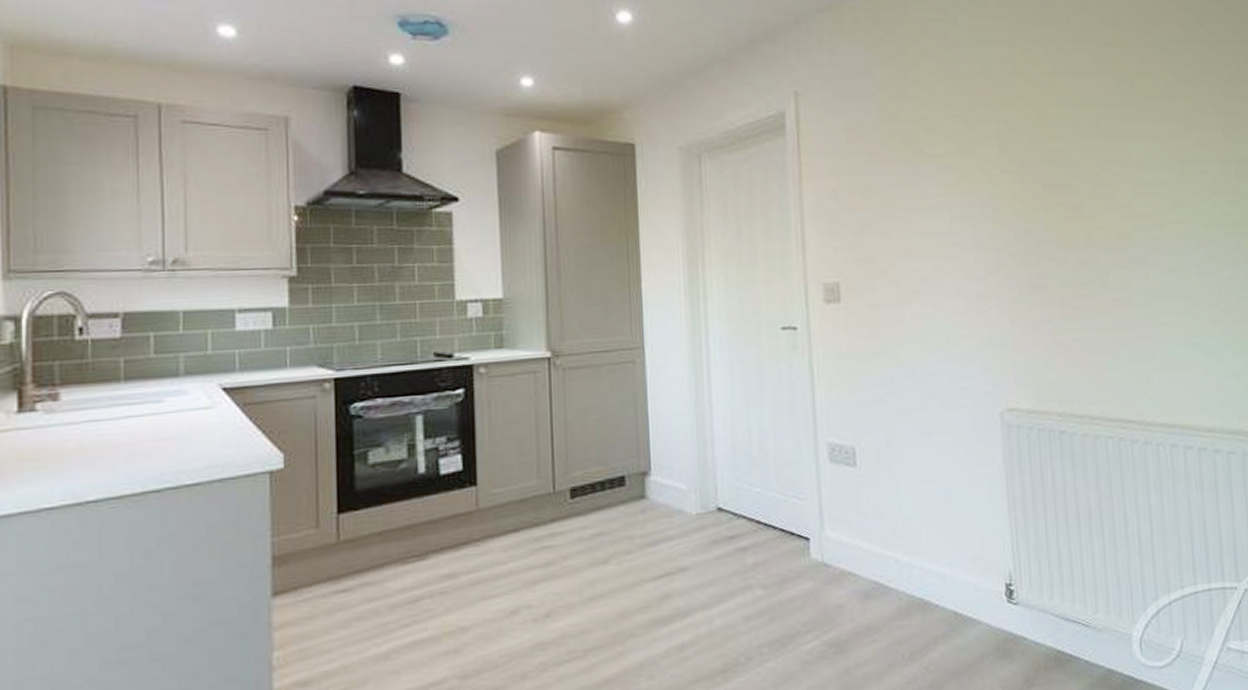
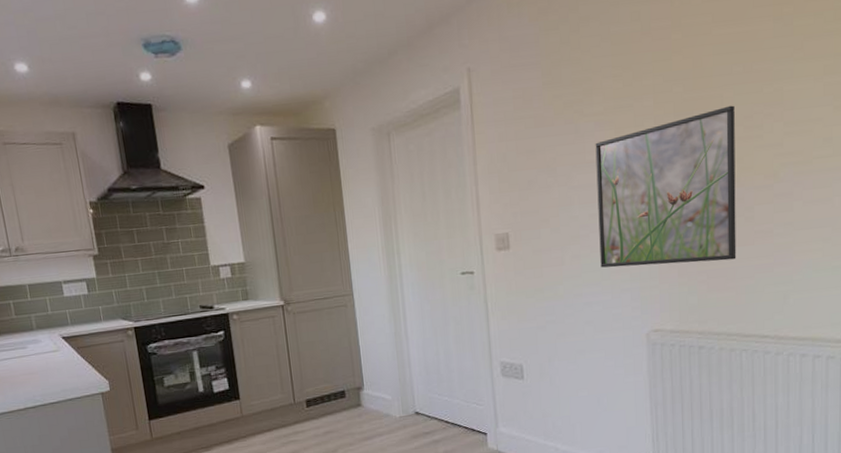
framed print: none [937,160,1095,331] -> present [595,105,736,268]

